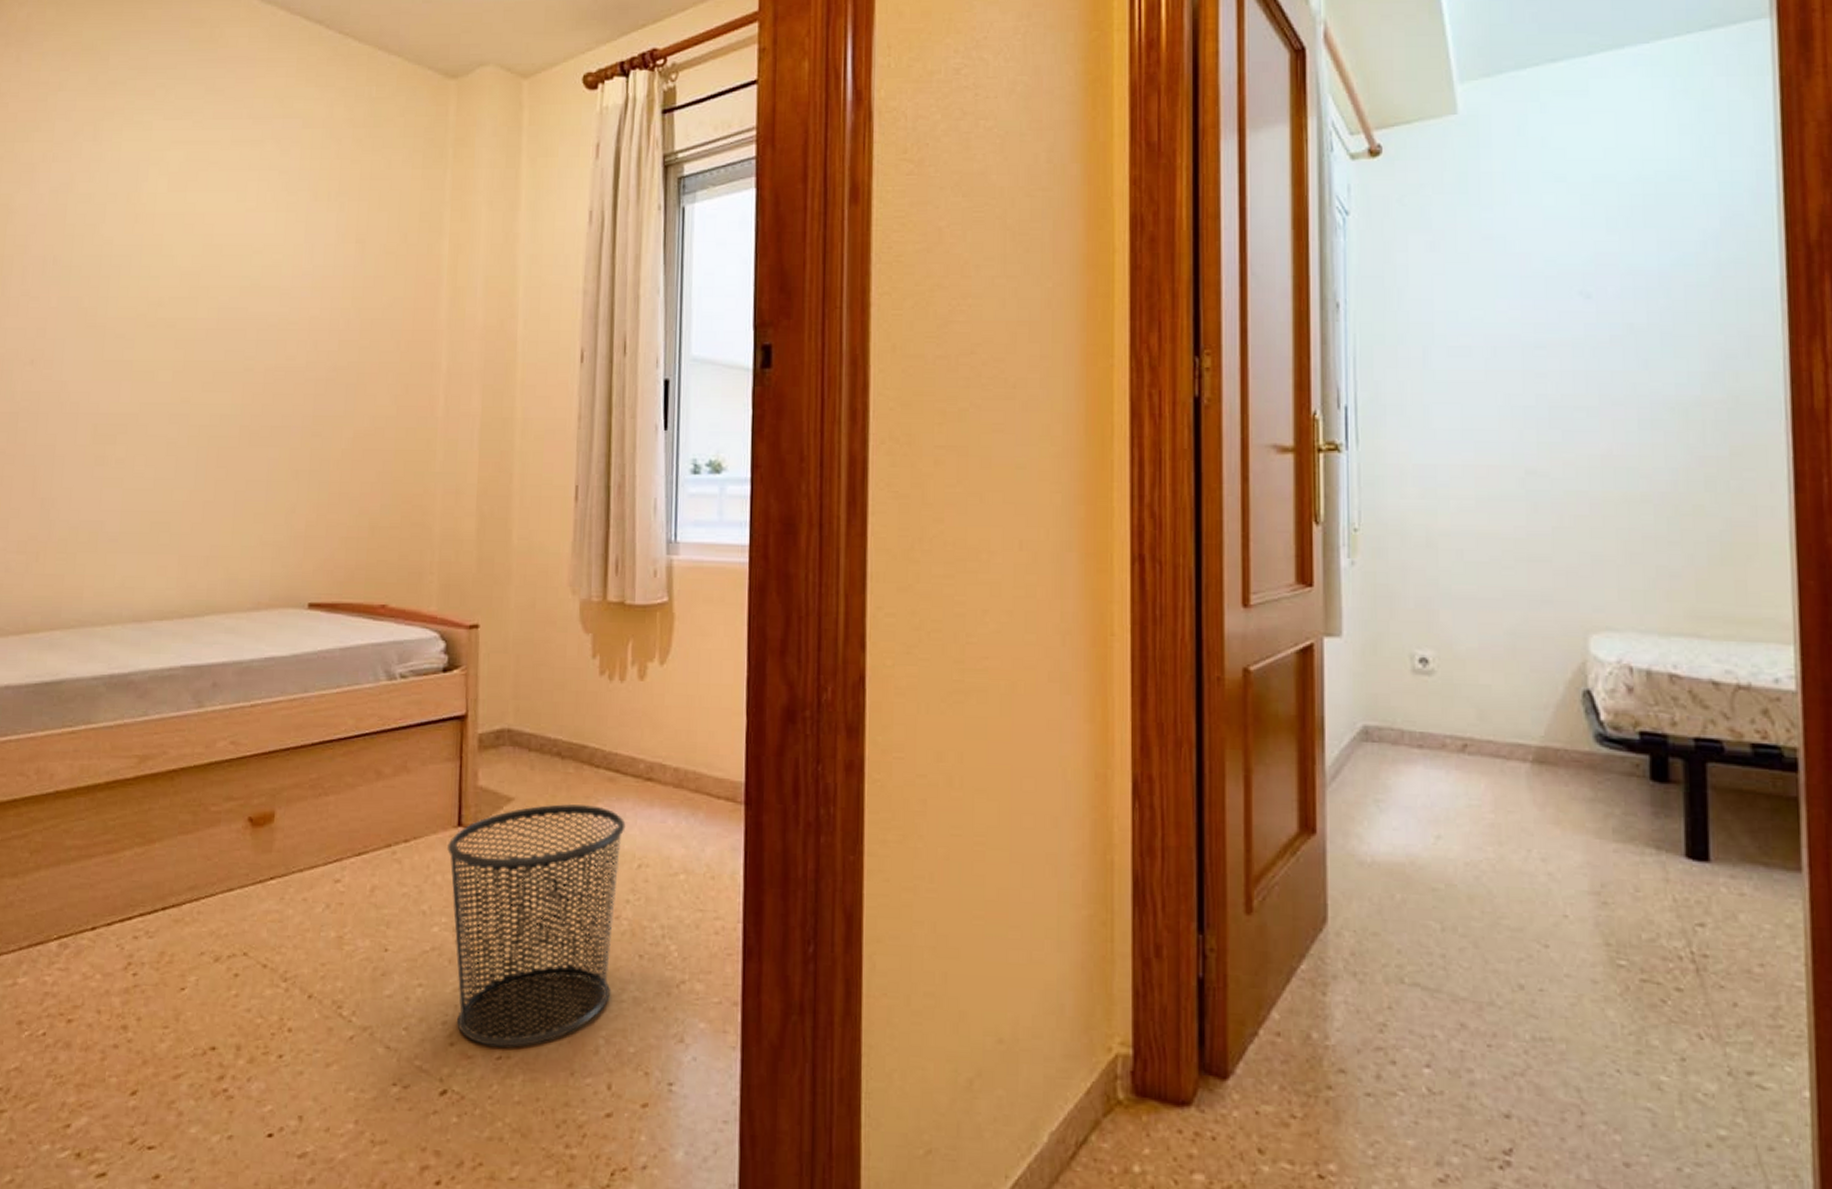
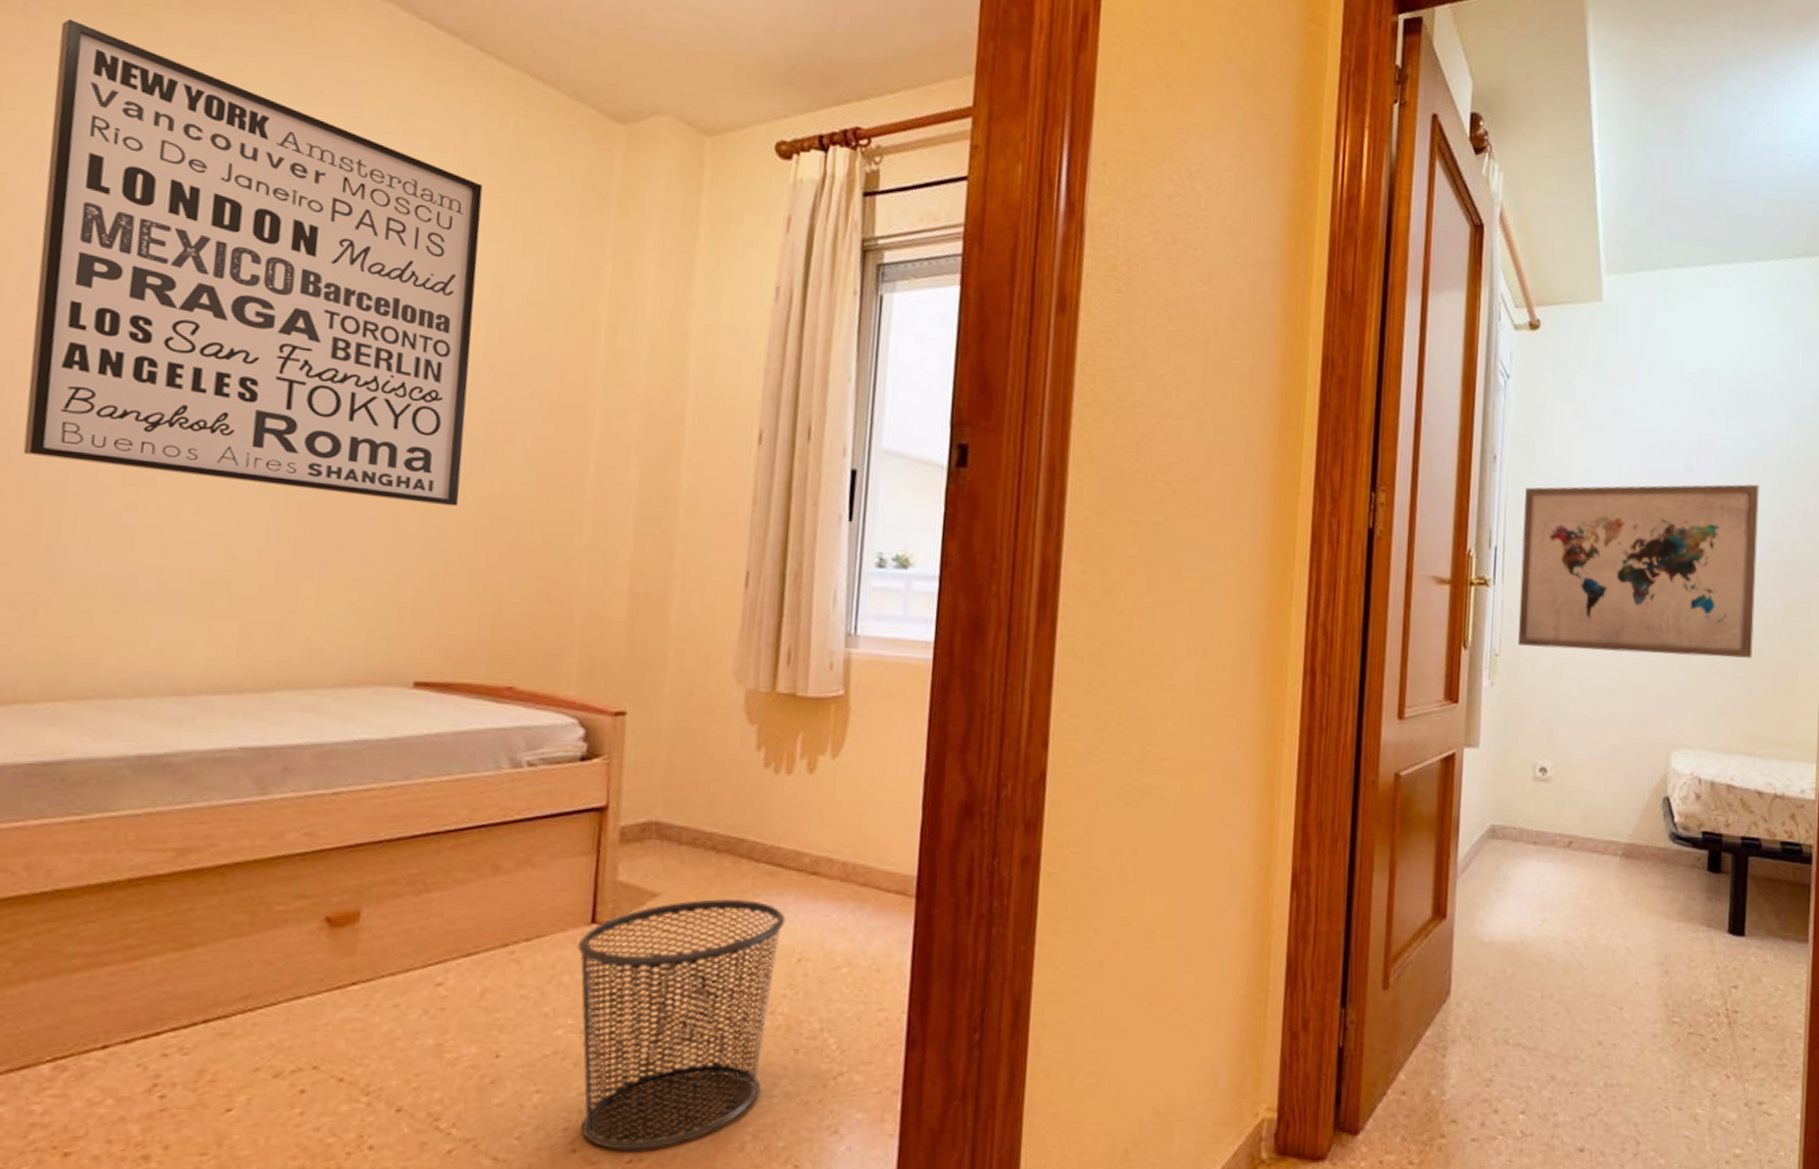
wall art: none [26,62,346,443] -> present [23,19,483,507]
wall art: none [1377,307,1691,519] -> present [1518,484,1759,658]

